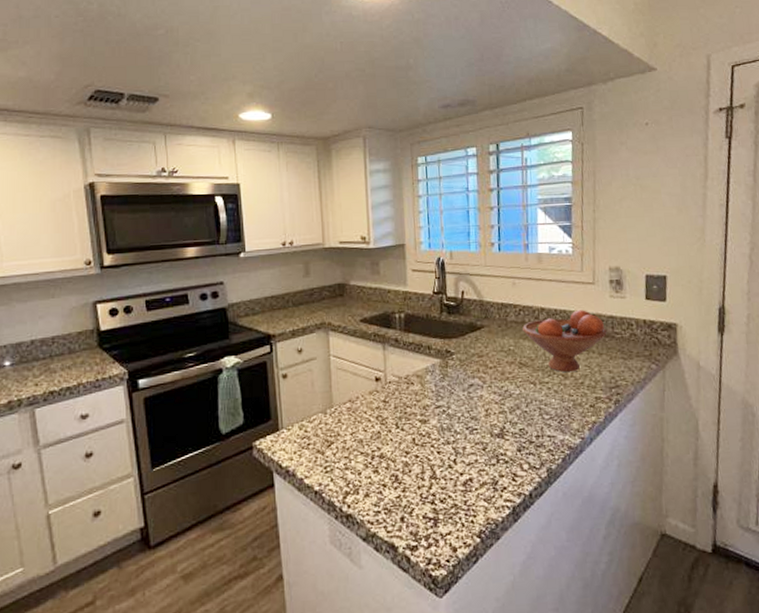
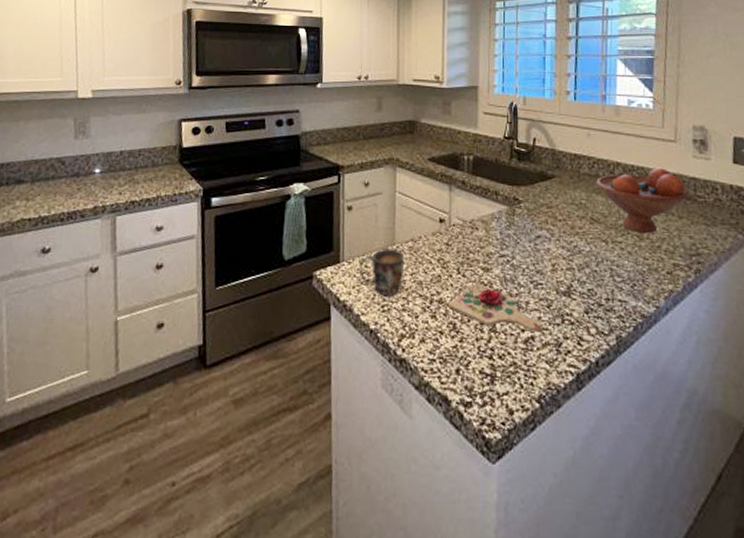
mug: none [299,411,344,458] -> present [359,249,404,297]
cutting board: none [389,433,479,474] -> present [448,281,542,332]

